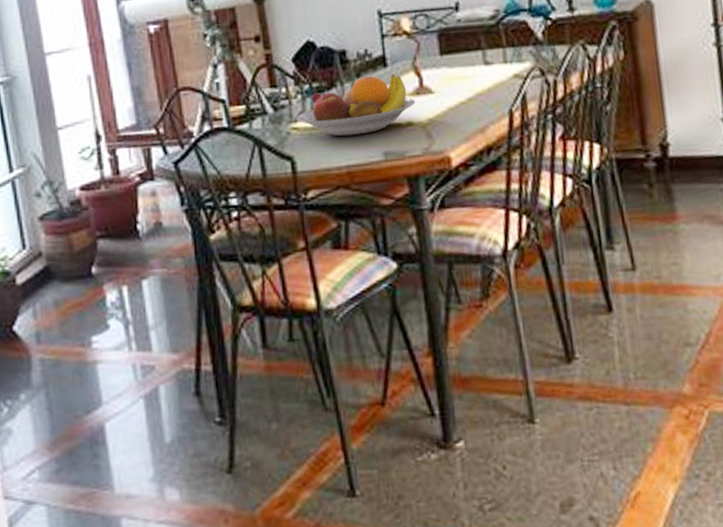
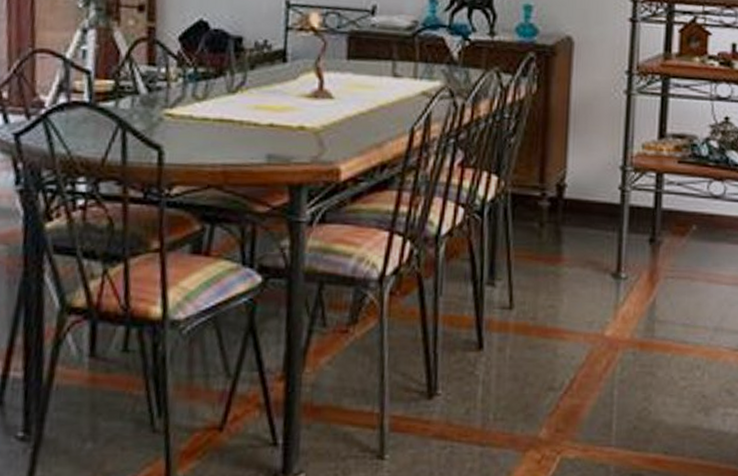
fruit bowl: present [296,73,416,137] -> none [173,69,312,132]

